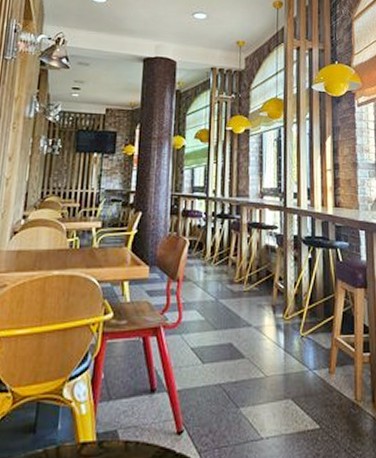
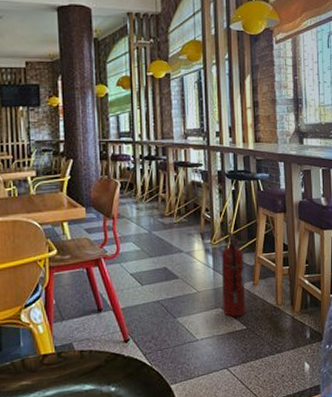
fire extinguisher: none [293,306,320,413] -> present [221,231,246,317]

